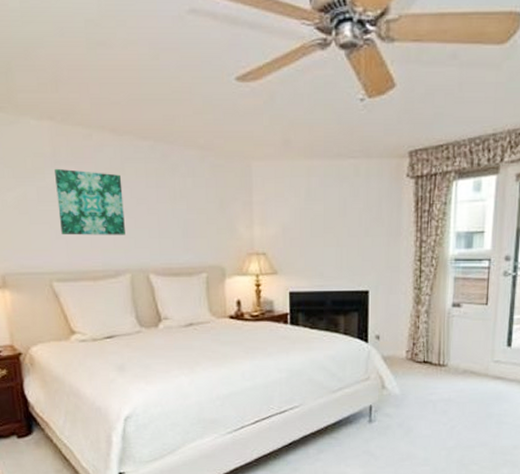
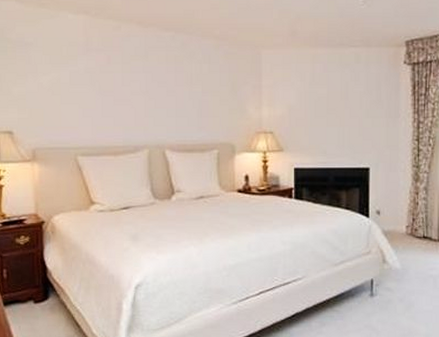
wall art: present [55,168,125,235] -> none [86,55,145,114]

